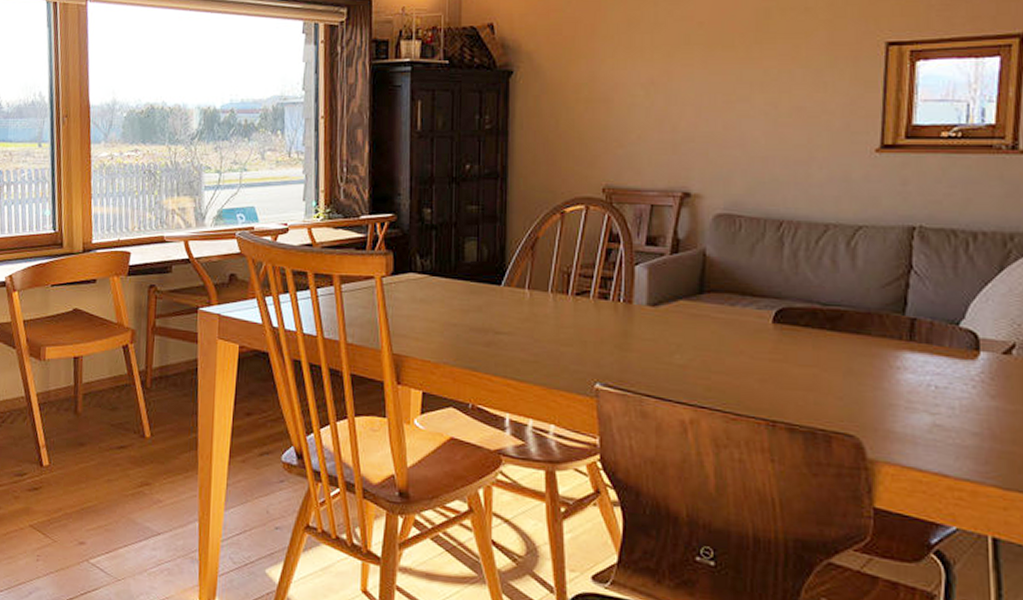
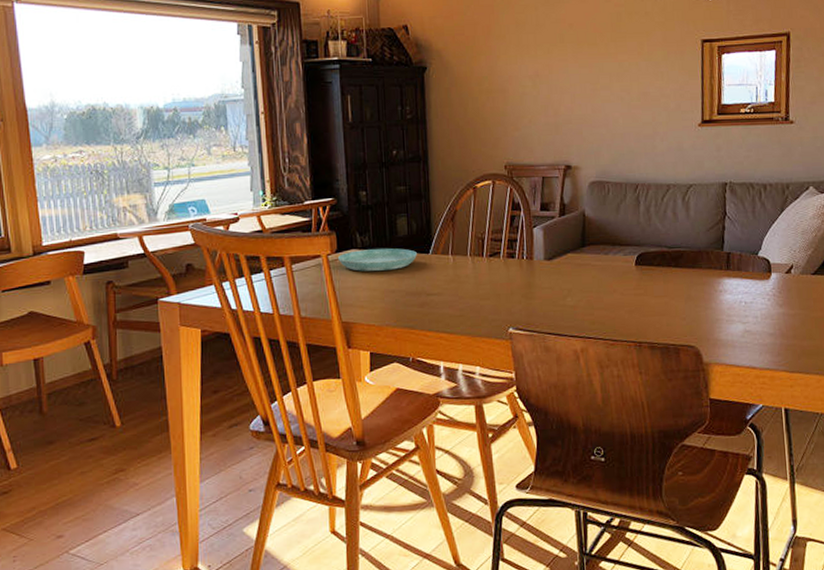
saucer: none [394,273,488,300] -> present [338,248,418,271]

